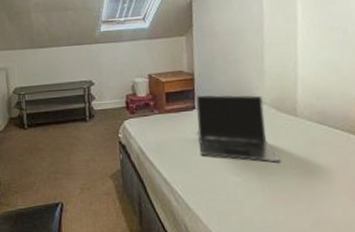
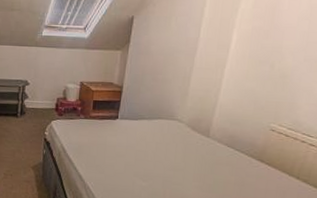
laptop: present [195,94,281,163] -> none [115,107,186,175]

